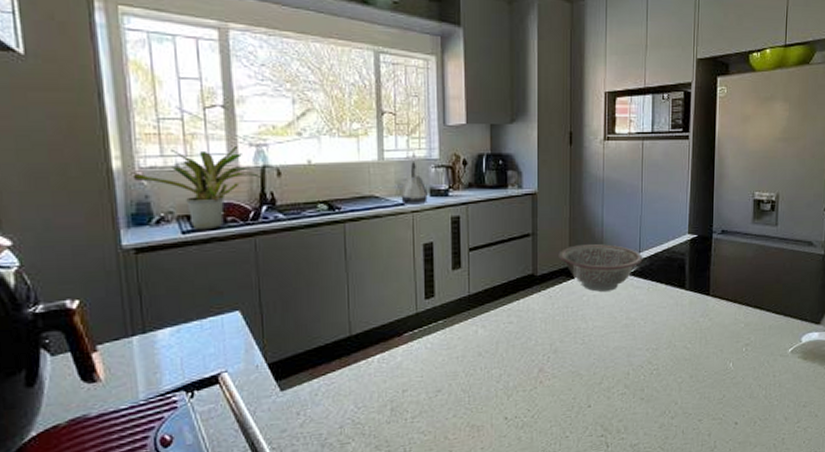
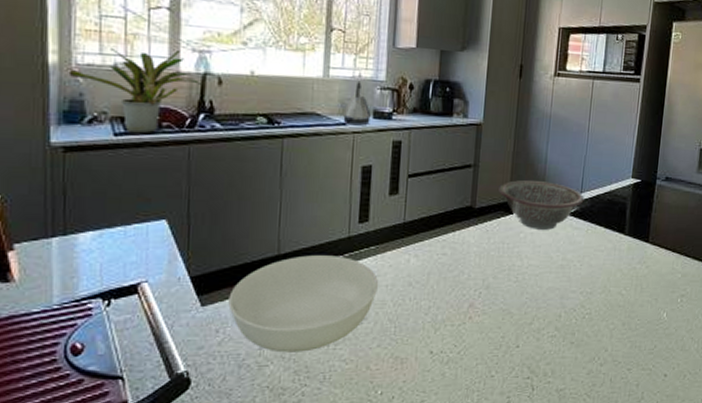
bowl: none [306,332,450,430] -> present [228,255,379,353]

